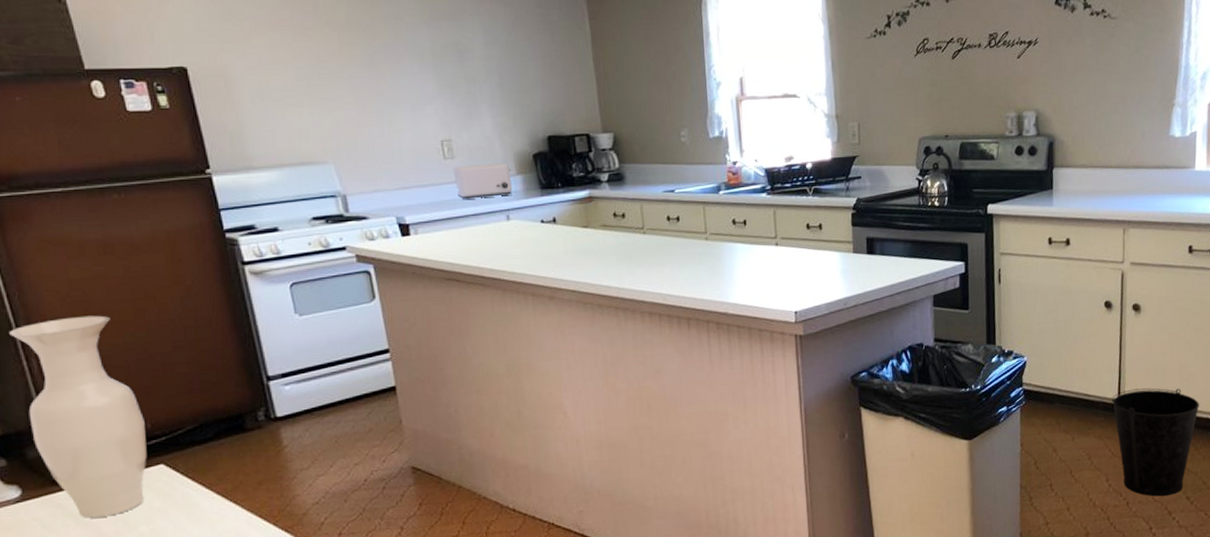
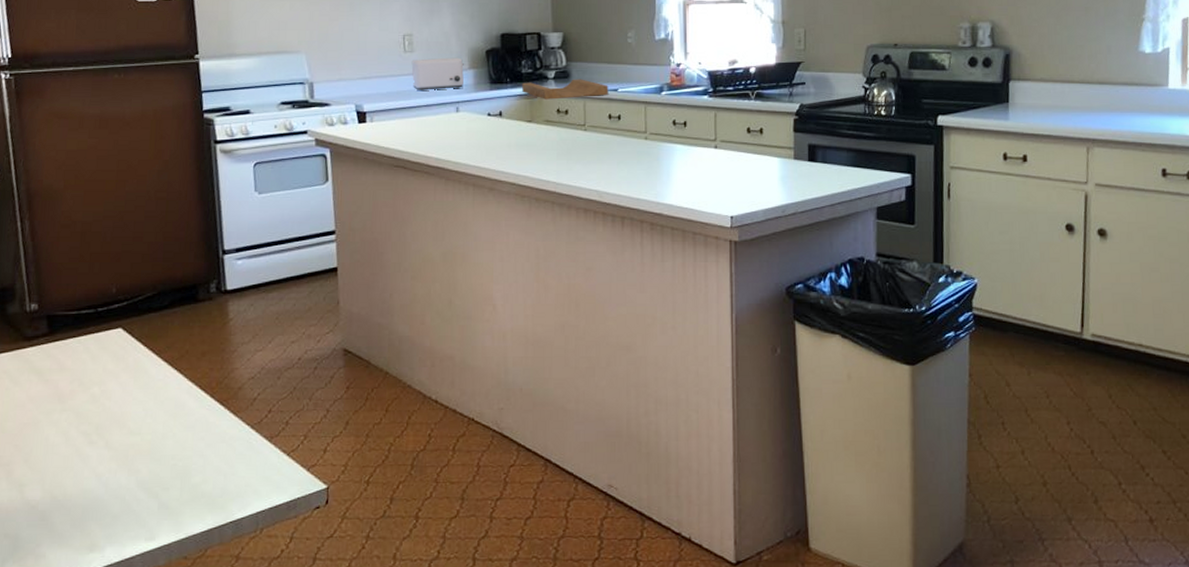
vase: present [9,315,147,518] -> none [10,184,111,375]
cutting board: none [573,181,665,204] -> present [521,79,608,100]
bucket: present [1112,388,1200,497] -> none [1074,322,1178,447]

